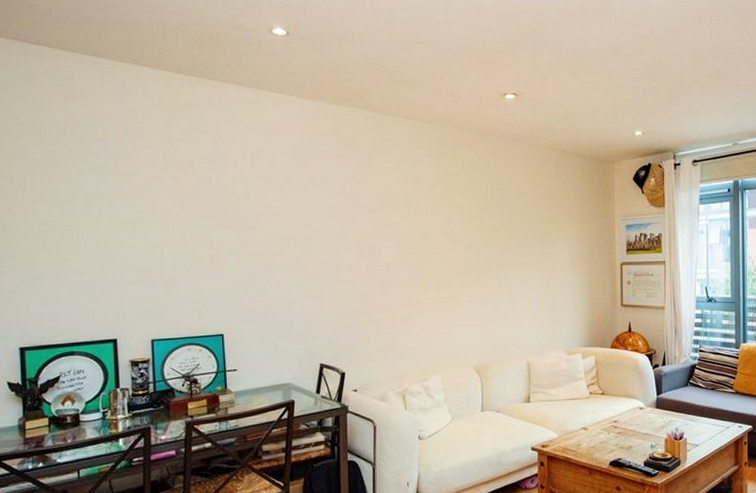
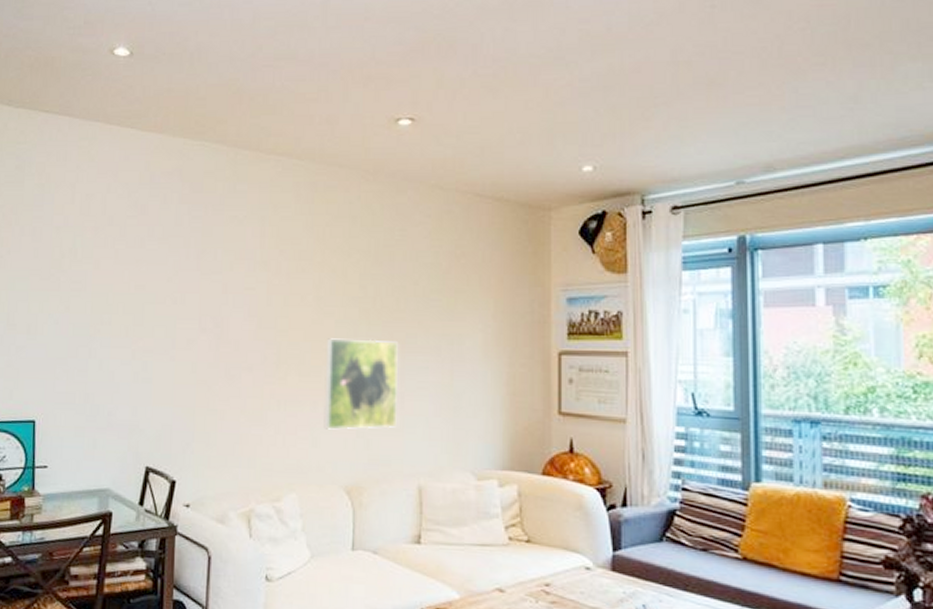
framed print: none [457,259,511,327] -> present [324,338,398,430]

